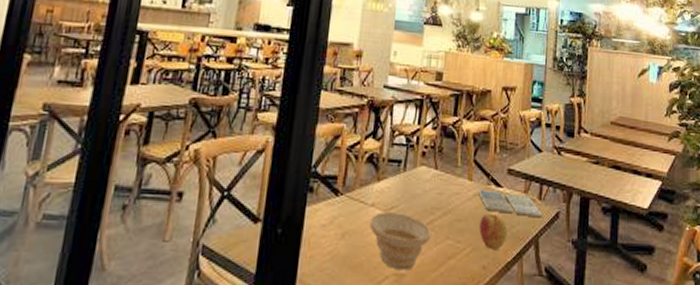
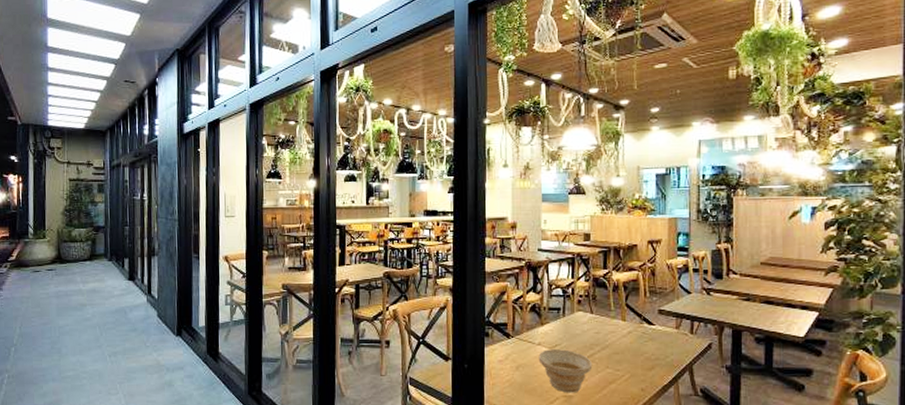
drink coaster: present [477,190,542,218] -> none [631,328,695,349]
apple: present [479,213,508,249] -> none [635,346,663,375]

